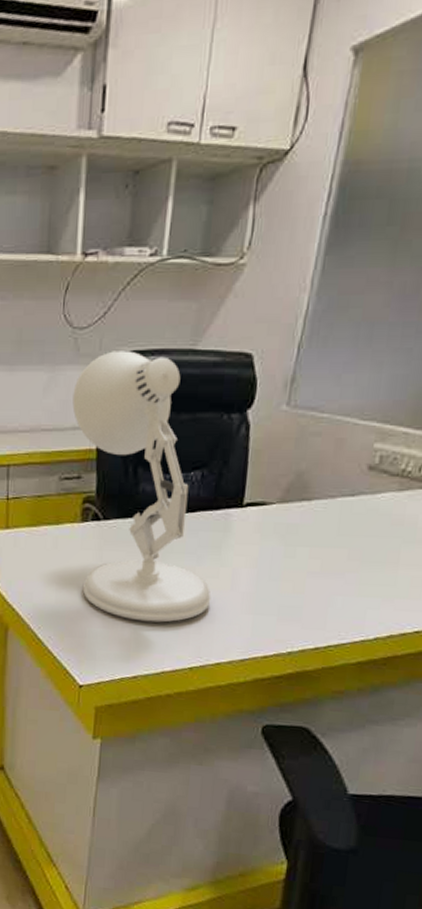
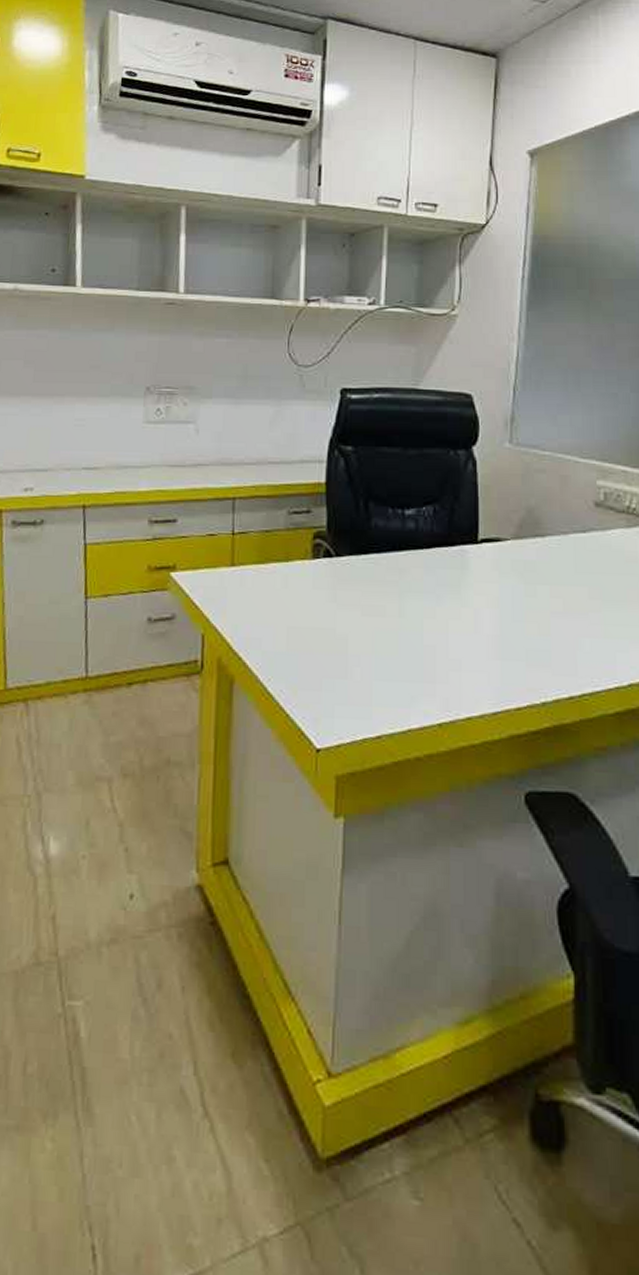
desk lamp: present [72,351,212,623] -> none [299,388,455,671]

